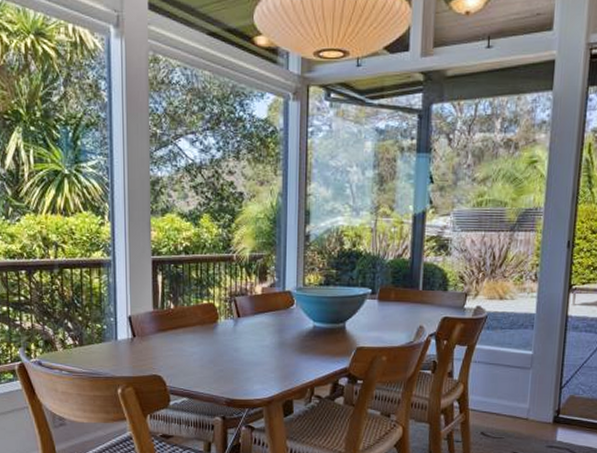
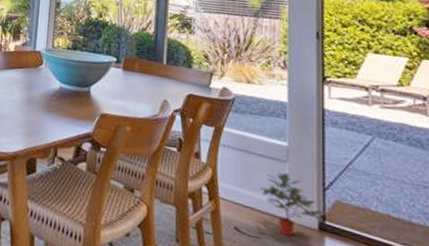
potted plant: none [505,378,564,433] -> present [259,172,331,237]

